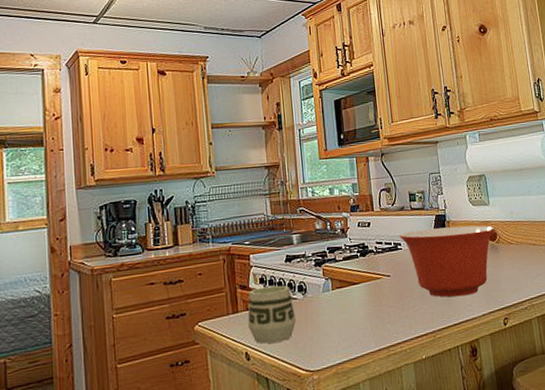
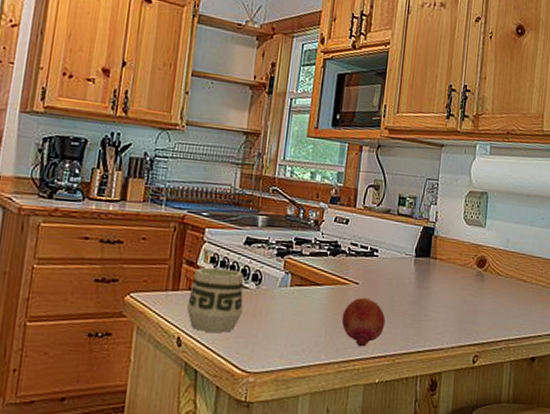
fruit: none [381,286,421,331] -> present [341,297,386,347]
mixing bowl: present [399,225,496,297] -> none [378,238,487,323]

